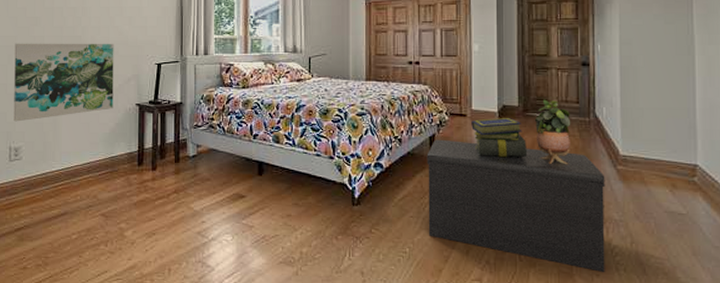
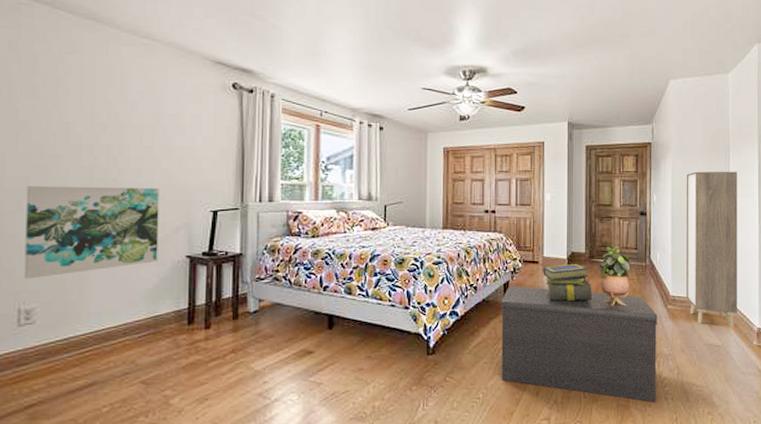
cabinet: none [637,15,706,194] -> present [686,171,738,327]

